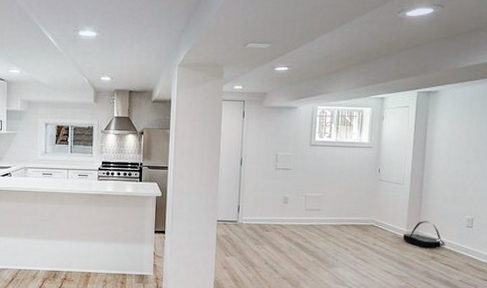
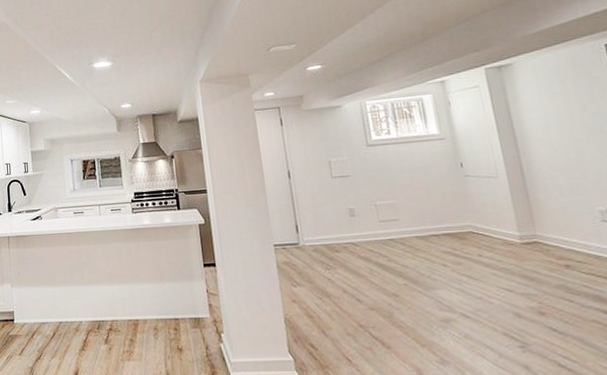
basket: present [402,221,446,248] -> none [515,219,580,254]

